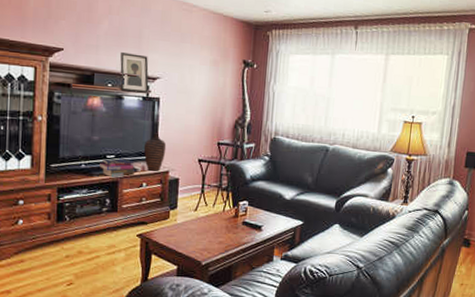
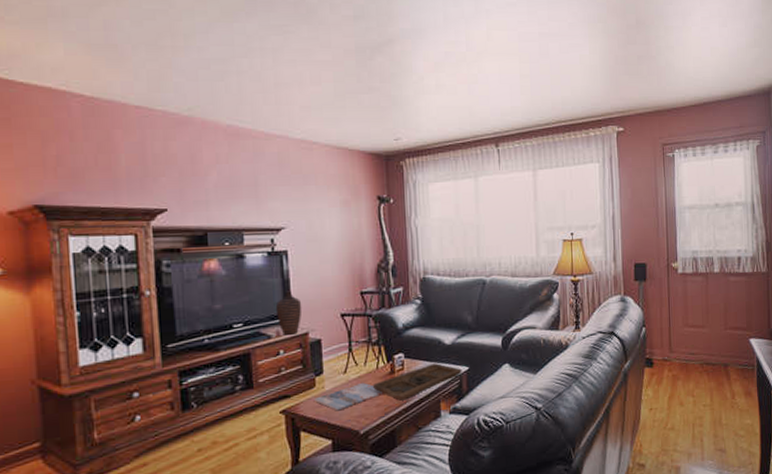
books: present [100,158,134,178] -> none [226,324,268,350]
picture frame: present [120,52,149,93] -> none [236,204,273,248]
magazine: none [166,221,227,242] -> present [313,382,385,411]
decorative tray: none [218,214,297,242] -> present [373,363,462,401]

